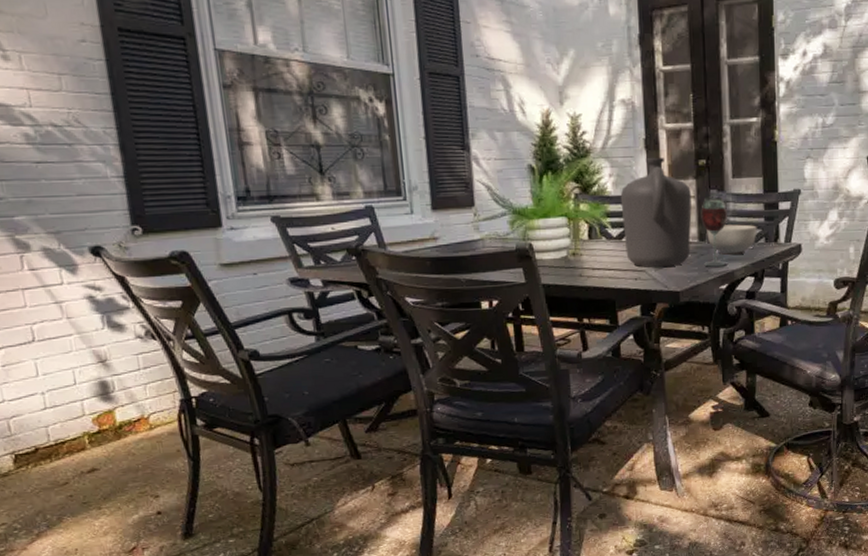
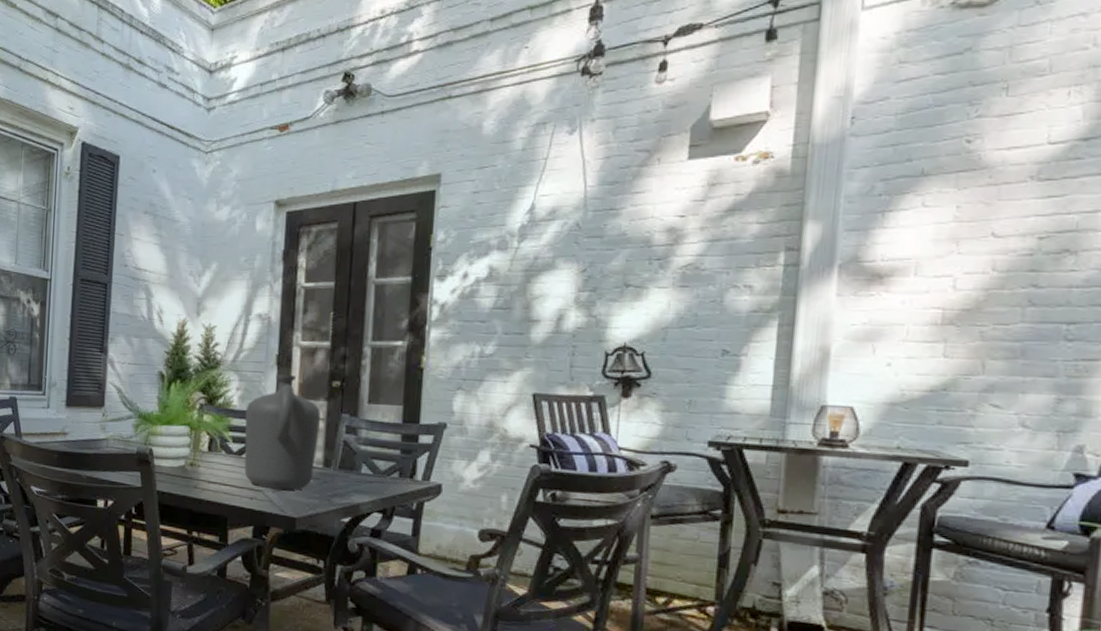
wineglass: present [701,197,727,267] -> none [326,422,359,498]
bowl: present [707,224,757,255] -> none [333,453,391,487]

